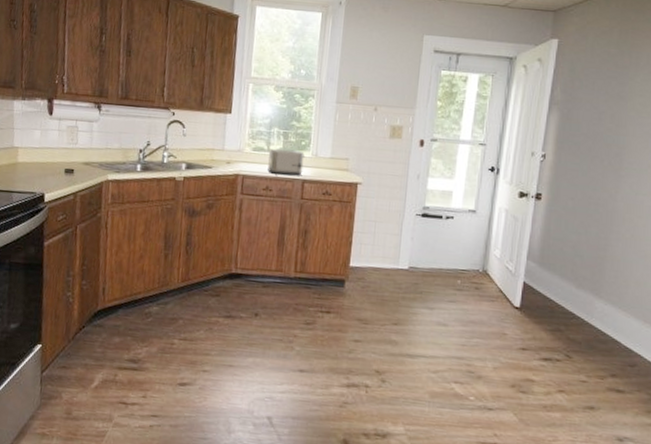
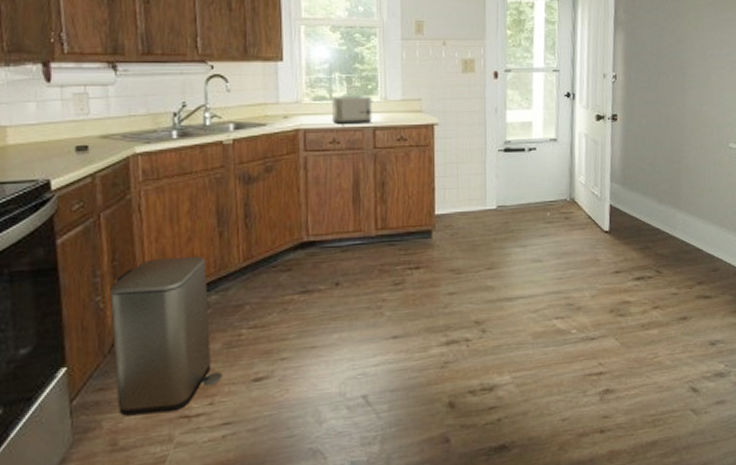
pedal bin: none [74,268,156,397] -> present [109,255,223,416]

